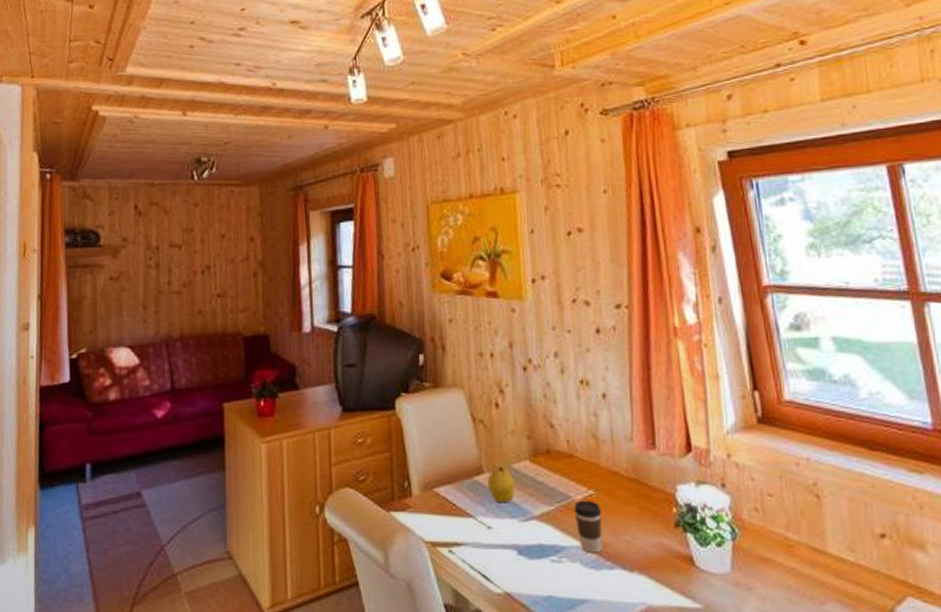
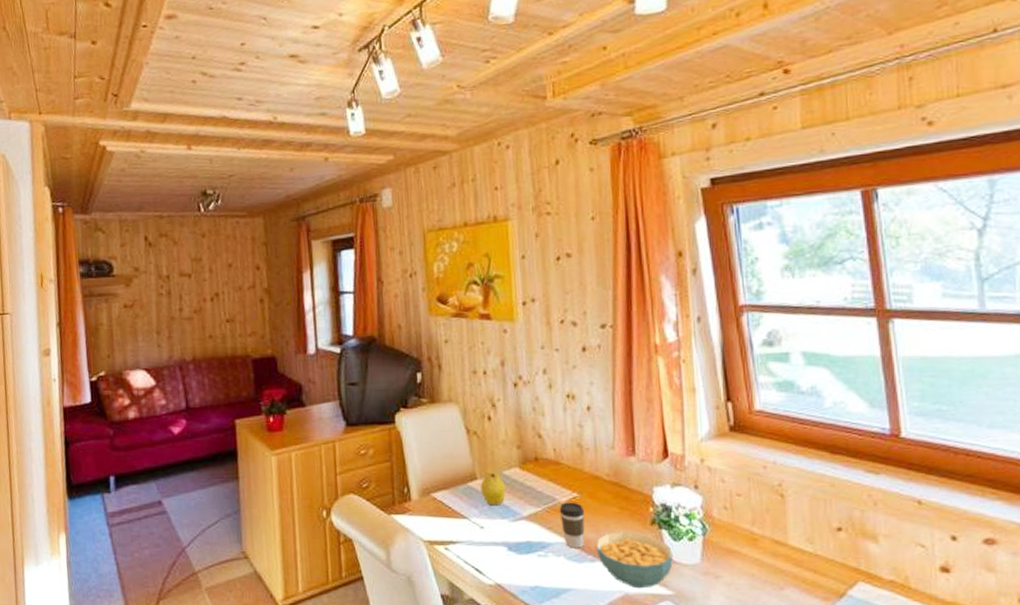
cereal bowl: none [614,534,700,601] -> present [596,531,673,589]

